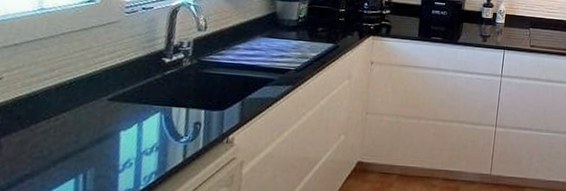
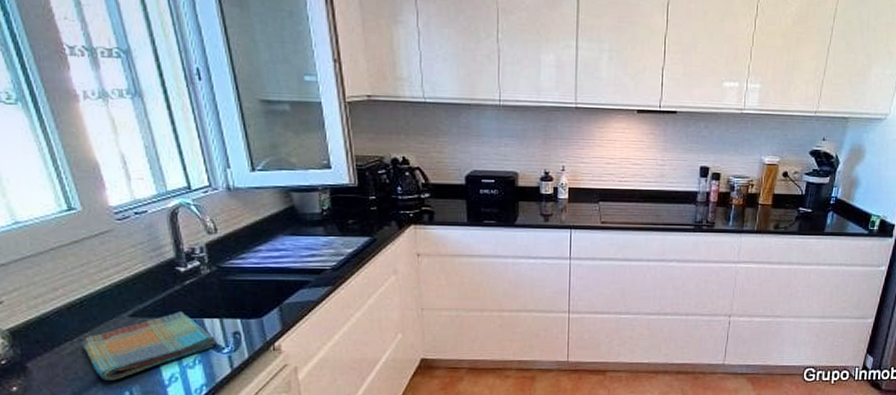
dish towel: none [56,99,178,162] -> present [82,311,217,381]

